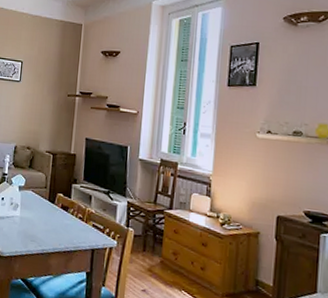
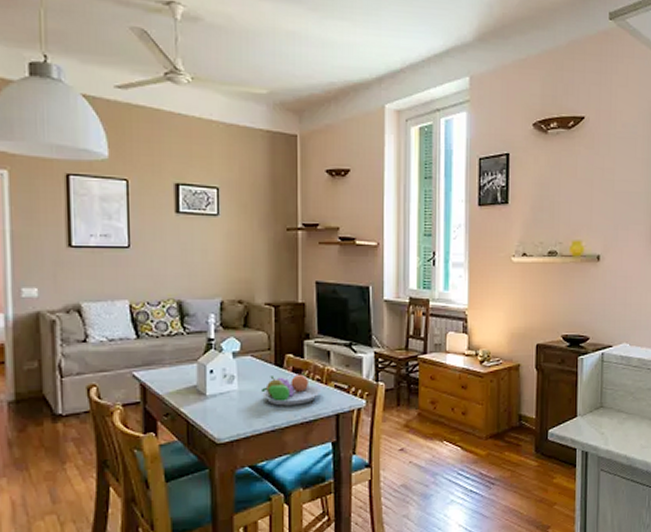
fruit bowl: none [36,209,83,236] -> present [260,373,322,406]

